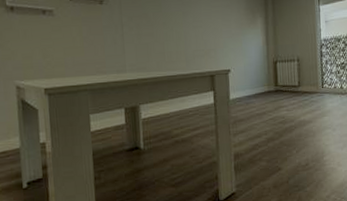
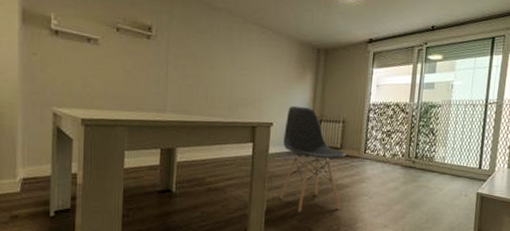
chair: none [242,50,306,153] -> present [279,105,346,212]

